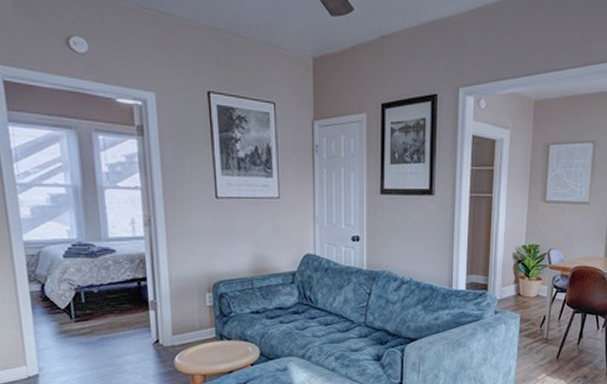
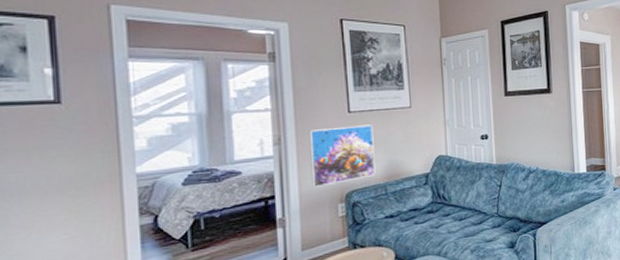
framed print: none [177,213,243,274] -> present [309,124,376,187]

